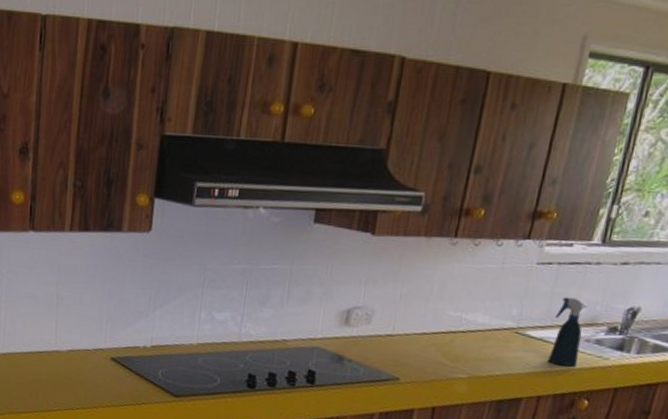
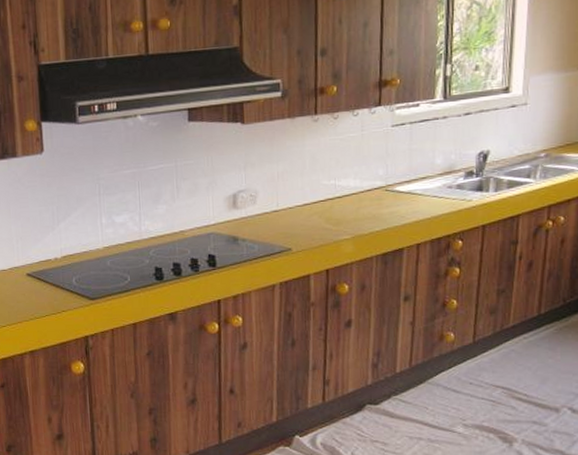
spray bottle: present [548,297,587,367] -> none [417,151,445,213]

